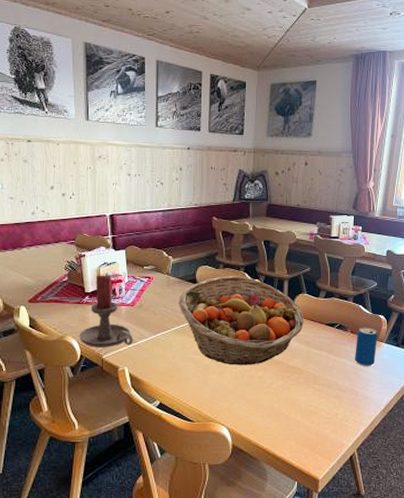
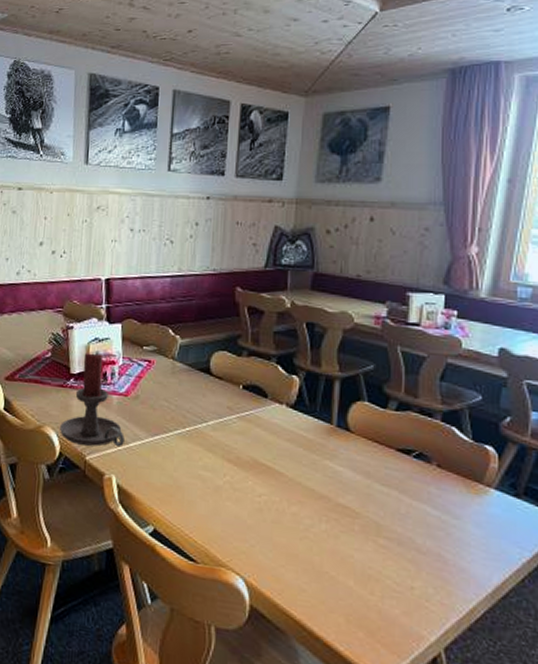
fruit basket: present [179,276,304,365] -> none [185,367,363,496]
beverage can: present [355,326,378,367] -> none [443,459,483,523]

